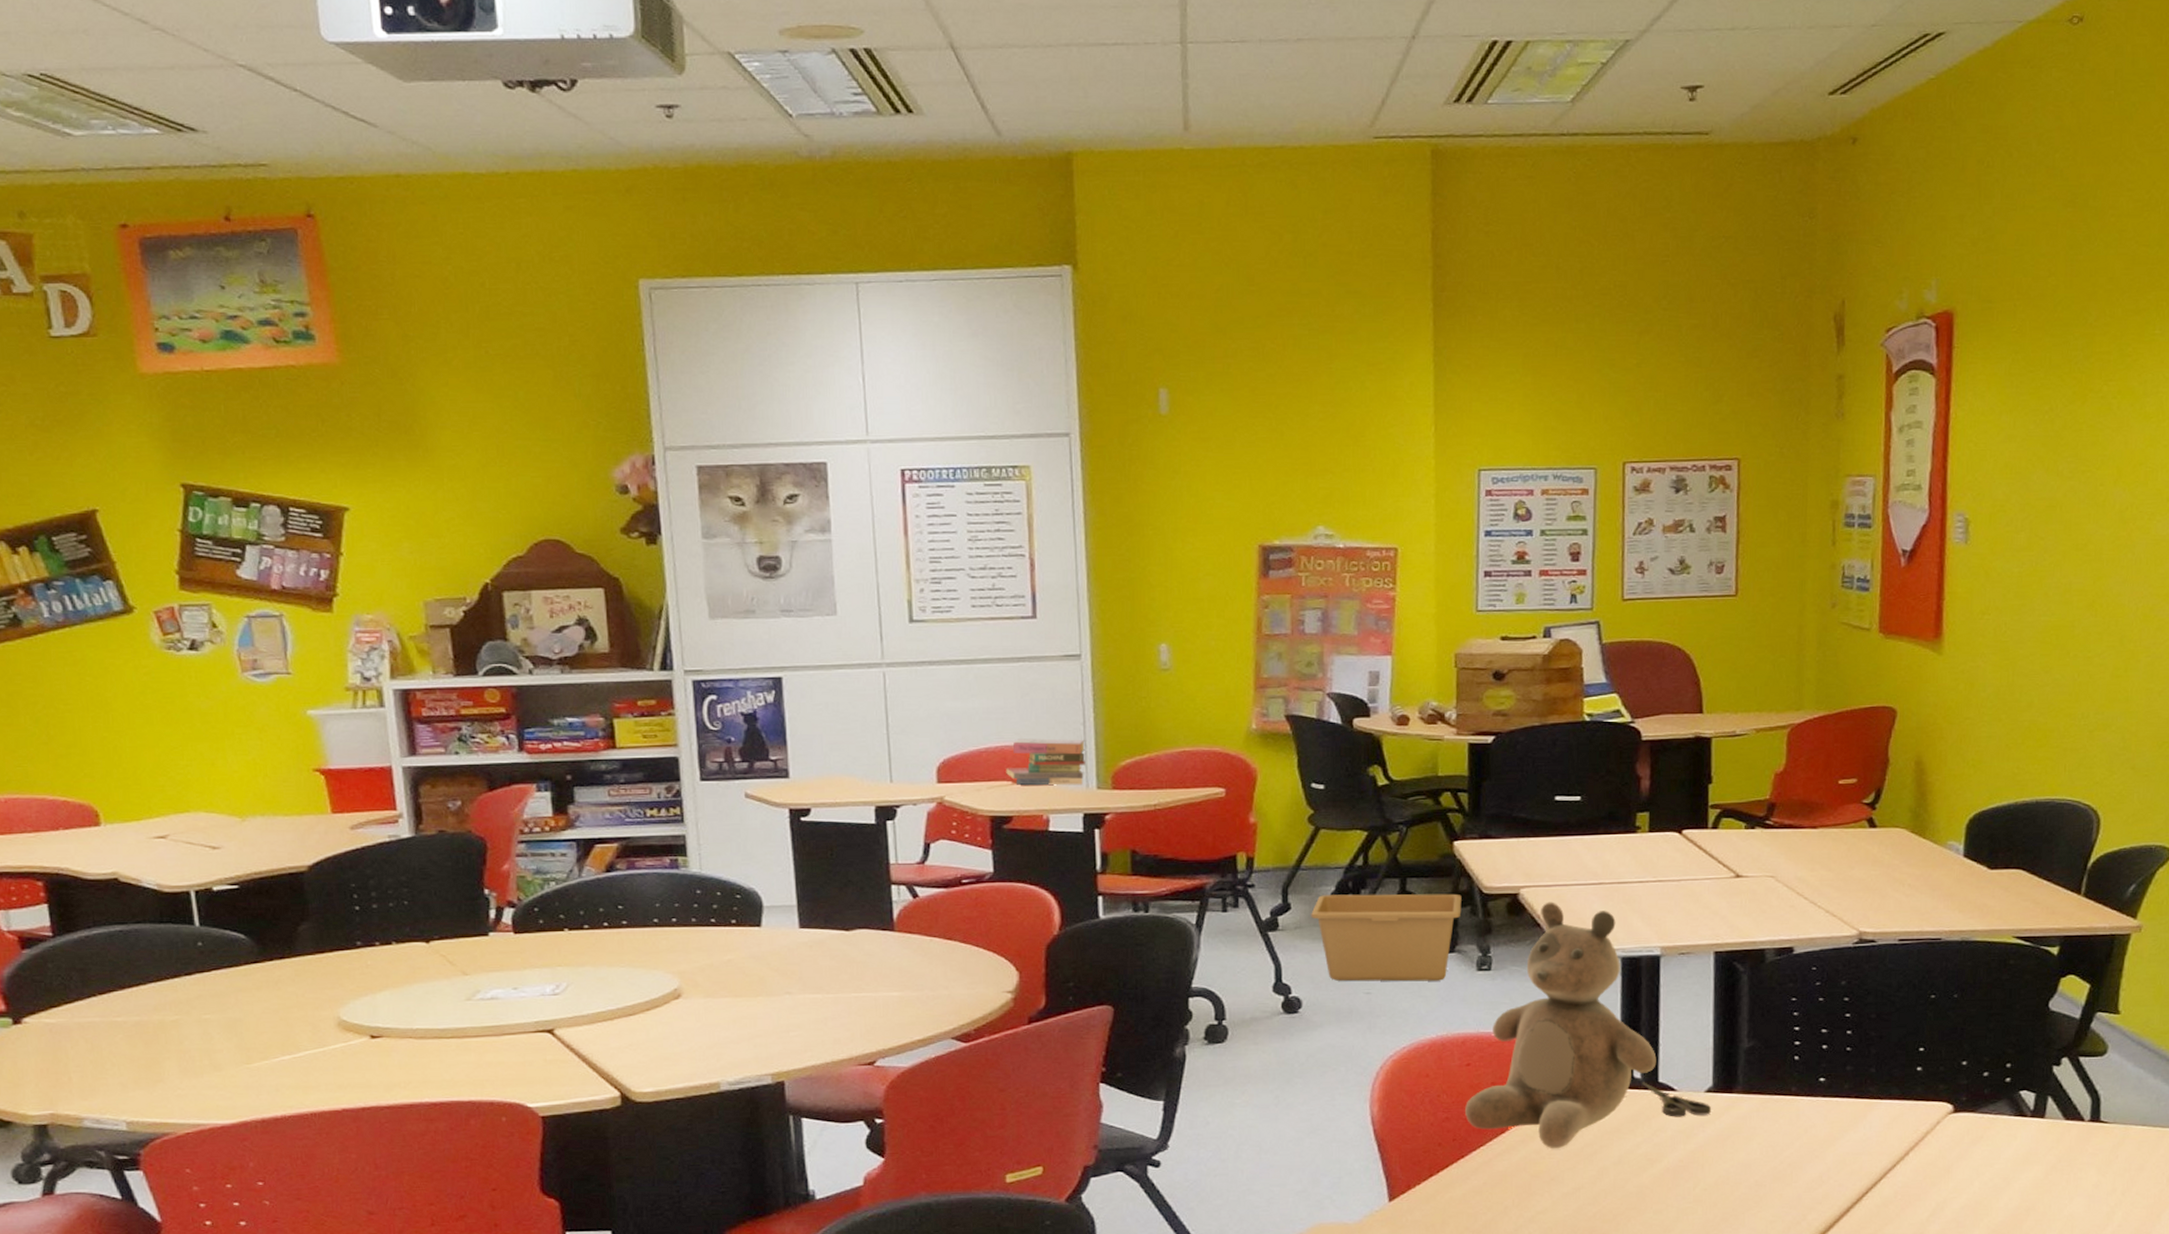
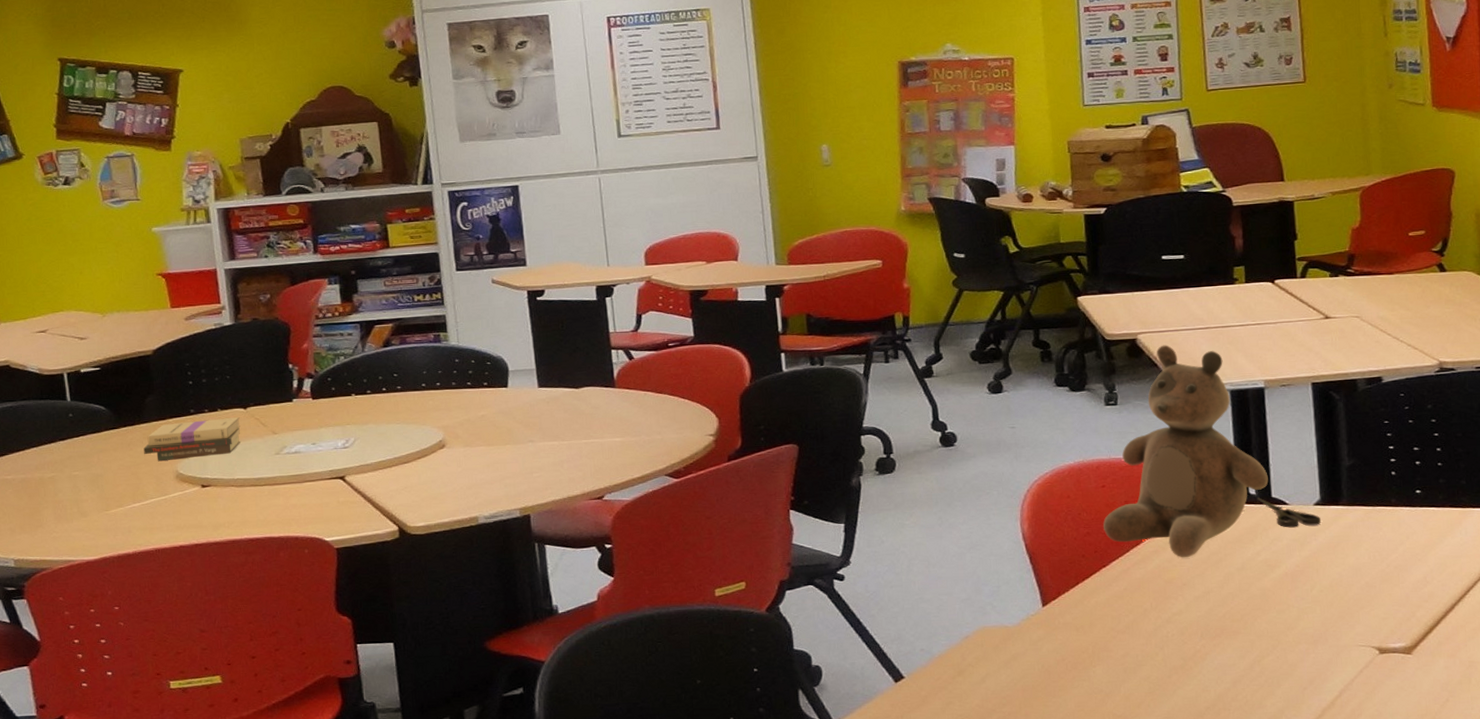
books: none [295,953,422,1004] -> present [144,417,241,461]
books: present [1006,738,1085,786] -> none [701,224,765,264]
storage bin: present [1311,893,1462,982] -> none [960,341,1088,418]

